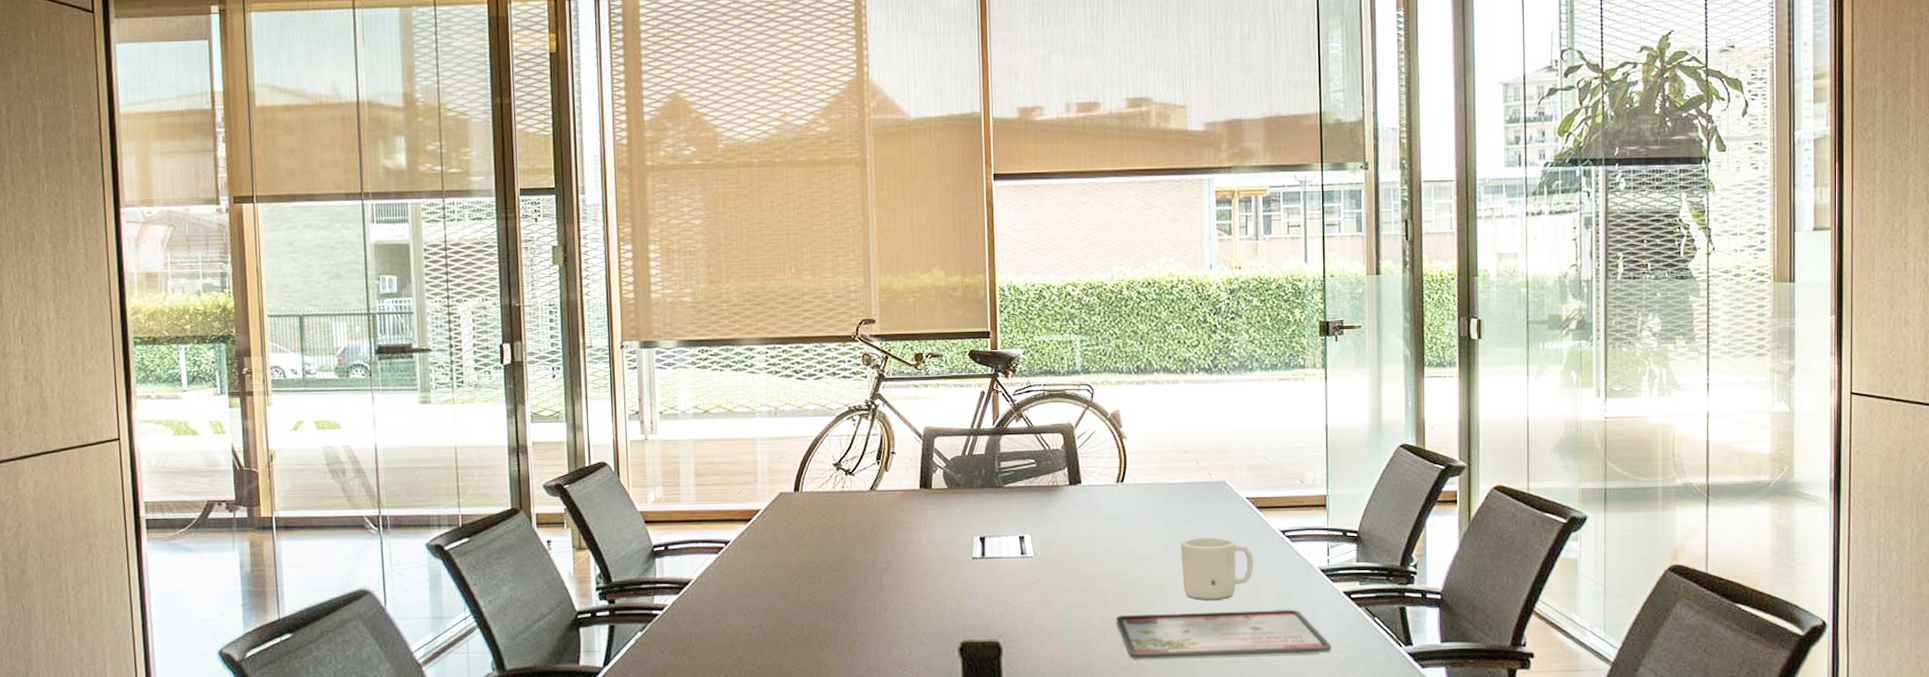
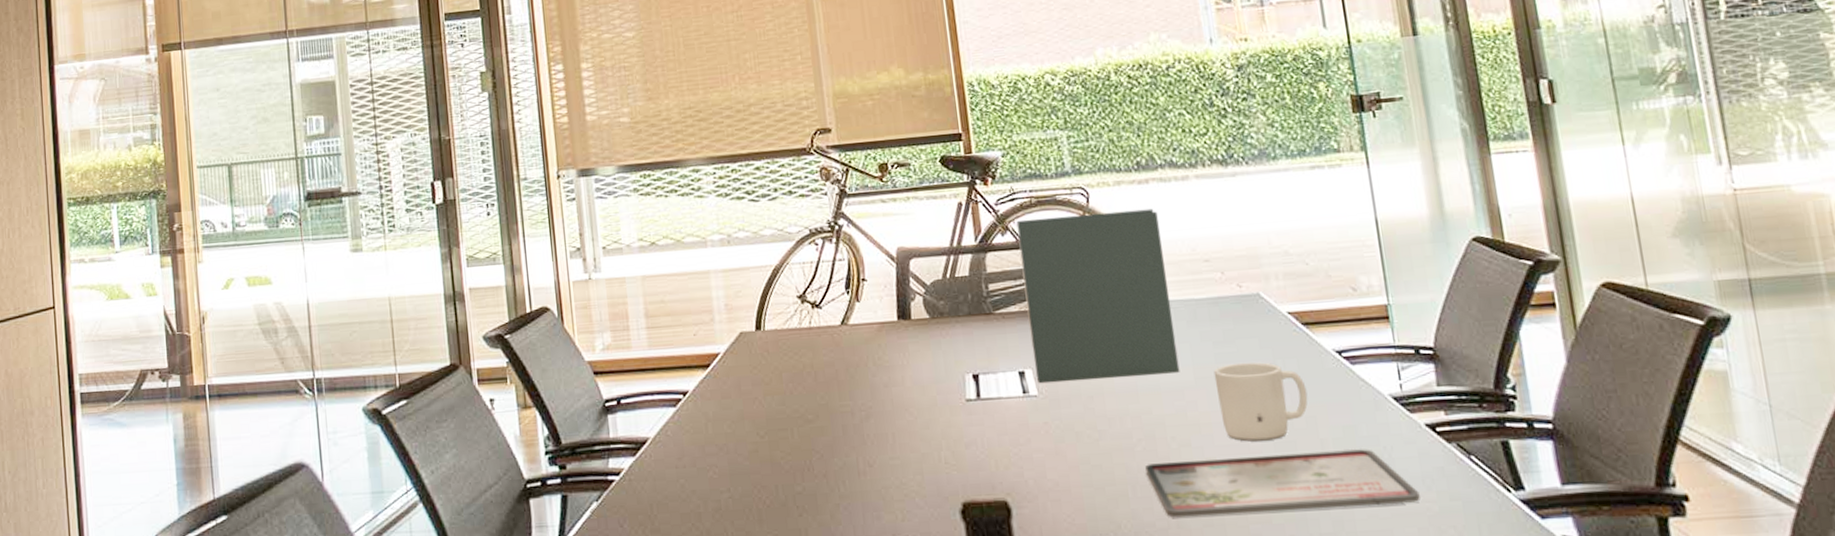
binder: none [1030,406,1153,547] -> present [1016,208,1180,384]

